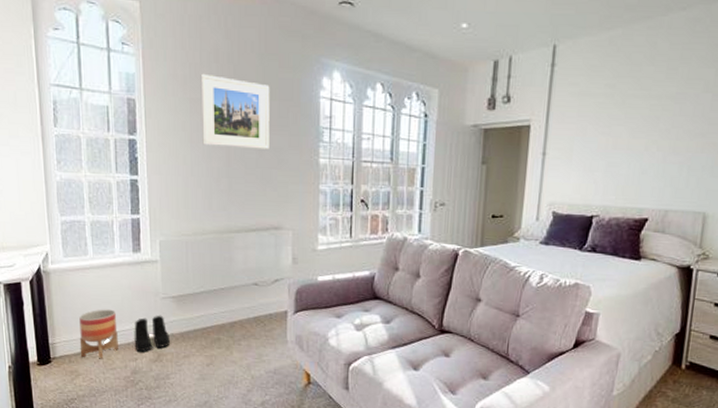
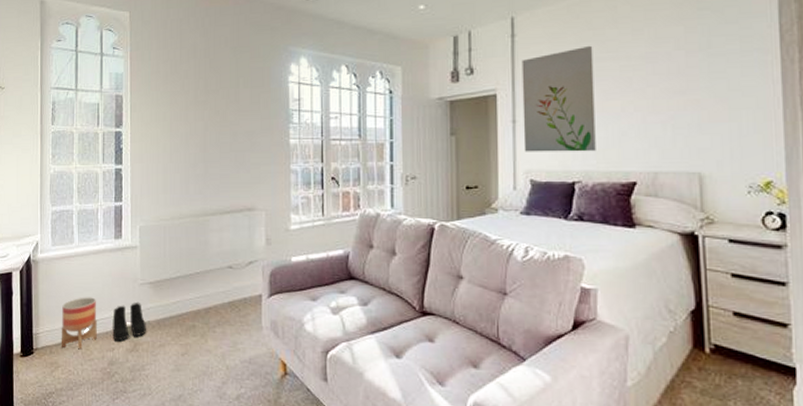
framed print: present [200,73,270,150] -> none [180,68,242,134]
wall art: none [550,81,628,188] -> present [521,45,596,152]

